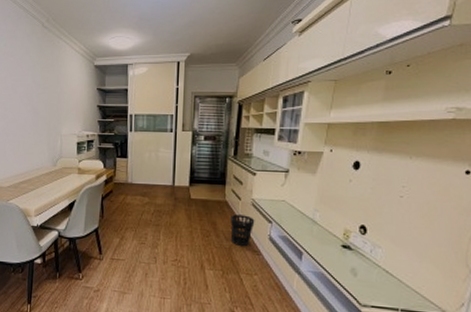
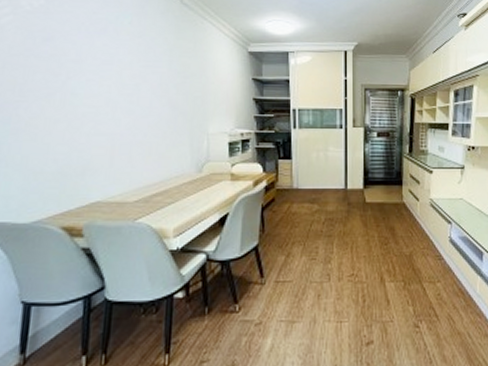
wastebasket: present [230,214,255,247] -> none [409,217,435,253]

